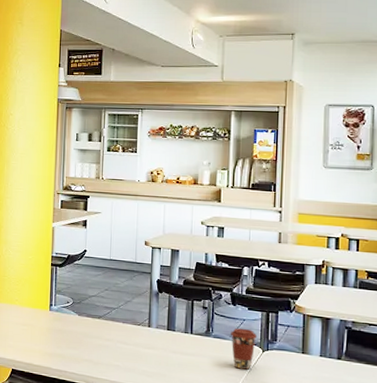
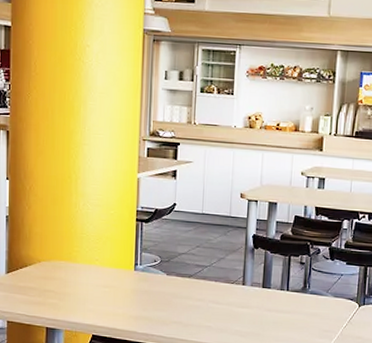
coffee cup: present [231,328,258,370] -> none [328,283,355,325]

